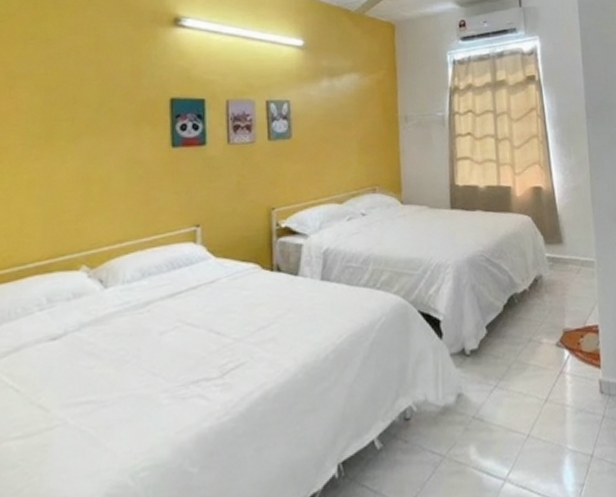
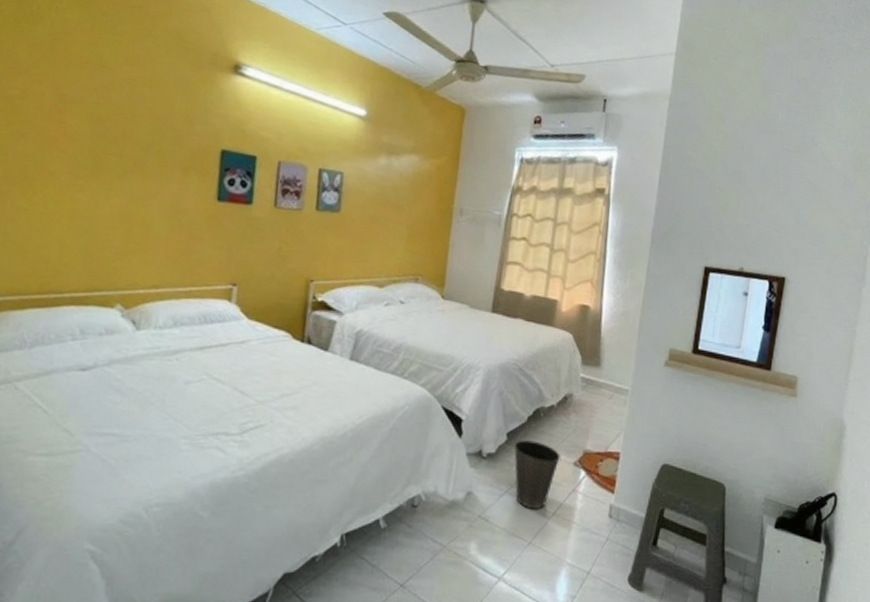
waste basket: none [494,328,542,401] -> present [513,440,560,510]

